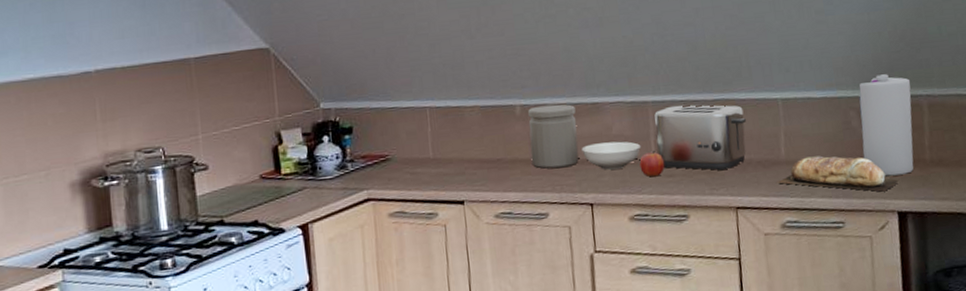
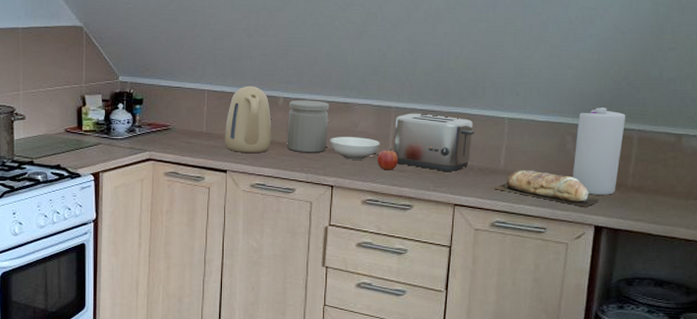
kettle: none [455,95,514,178] -> present [224,85,272,154]

